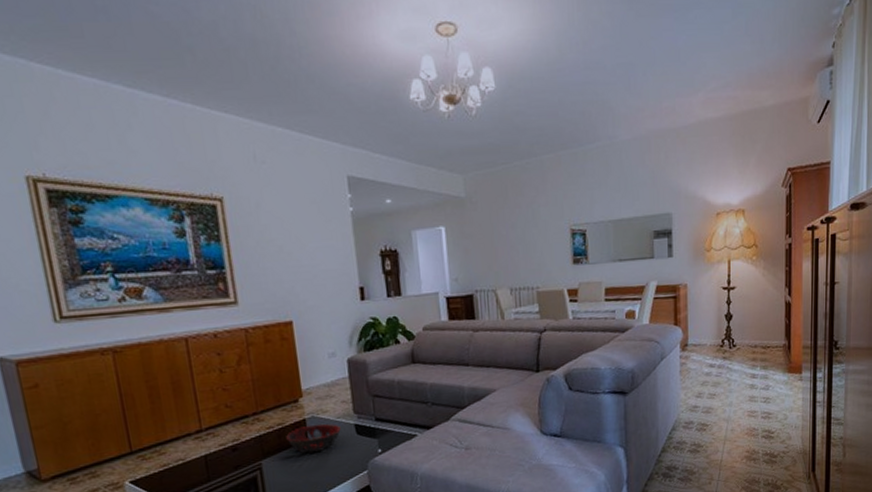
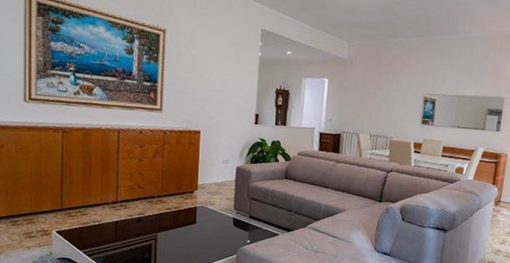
decorative bowl: present [286,424,341,453] -> none [179,212,222,234]

